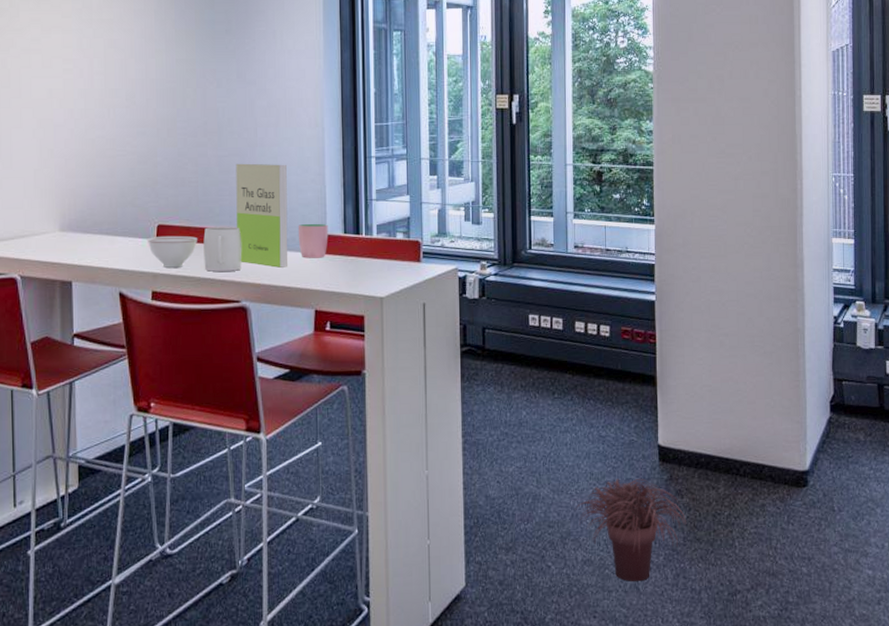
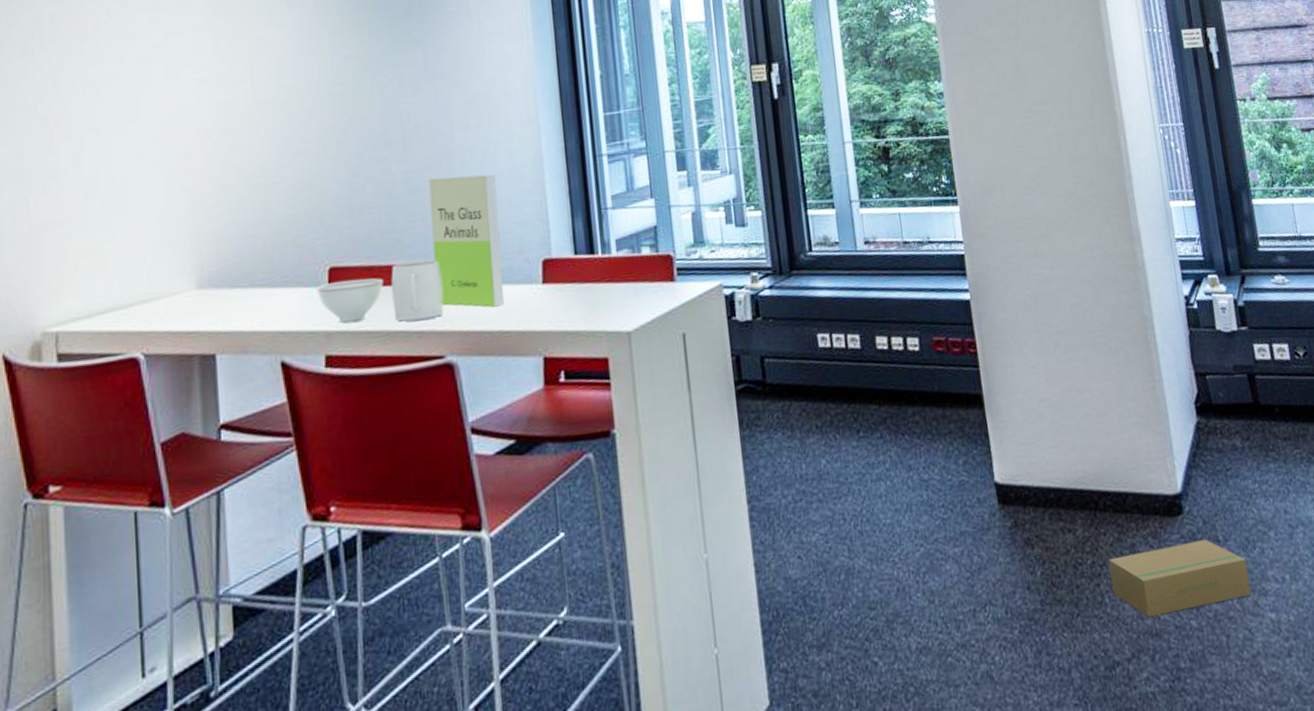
cup: present [298,223,328,258] -> none [514,245,555,292]
potted plant: present [575,479,686,582] -> none [900,529,1042,669]
box: none [741,508,855,561] -> present [1108,539,1252,618]

